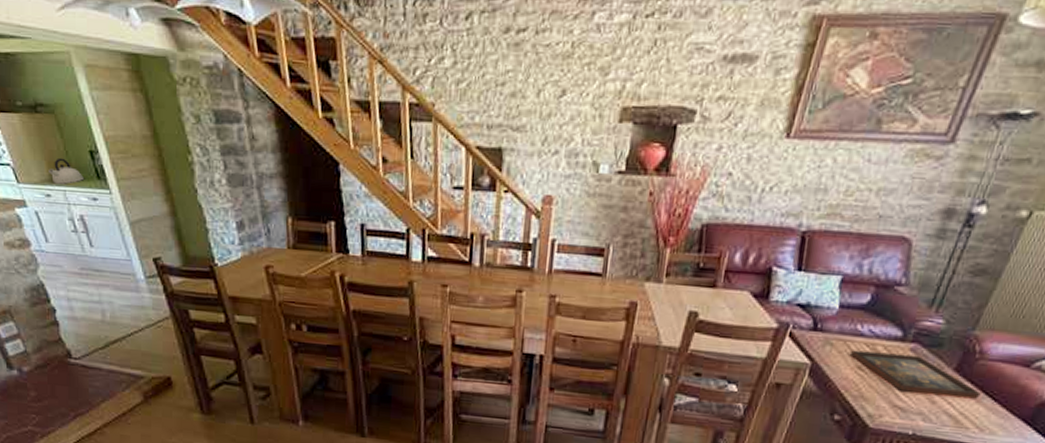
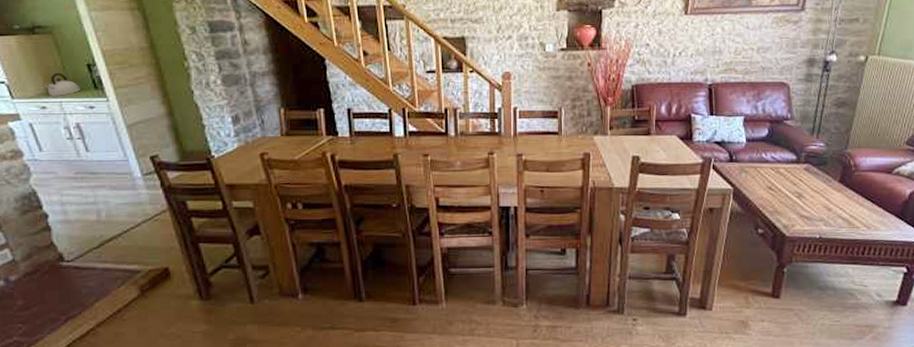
decorative tray: present [851,350,981,399] -> none [761,173,862,204]

